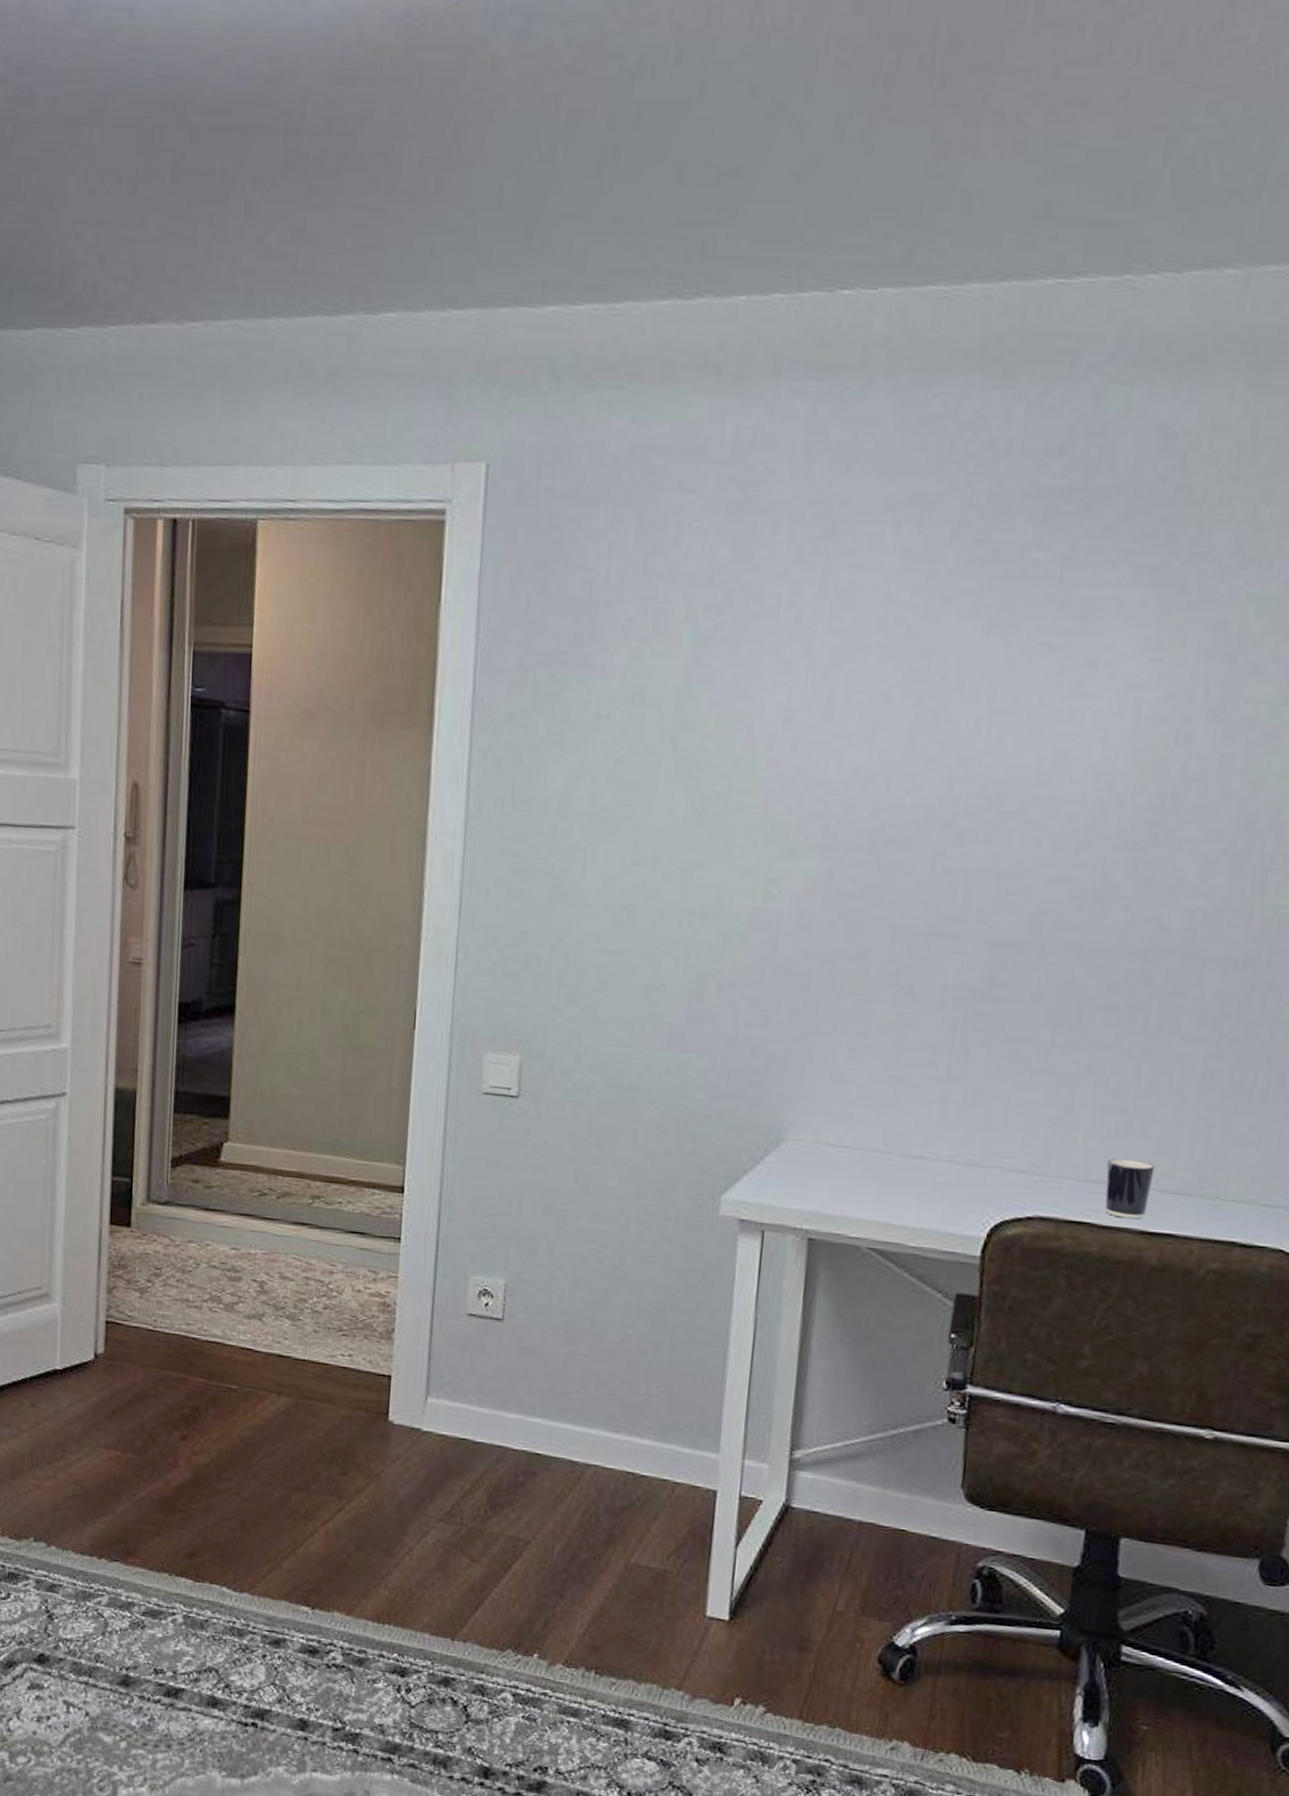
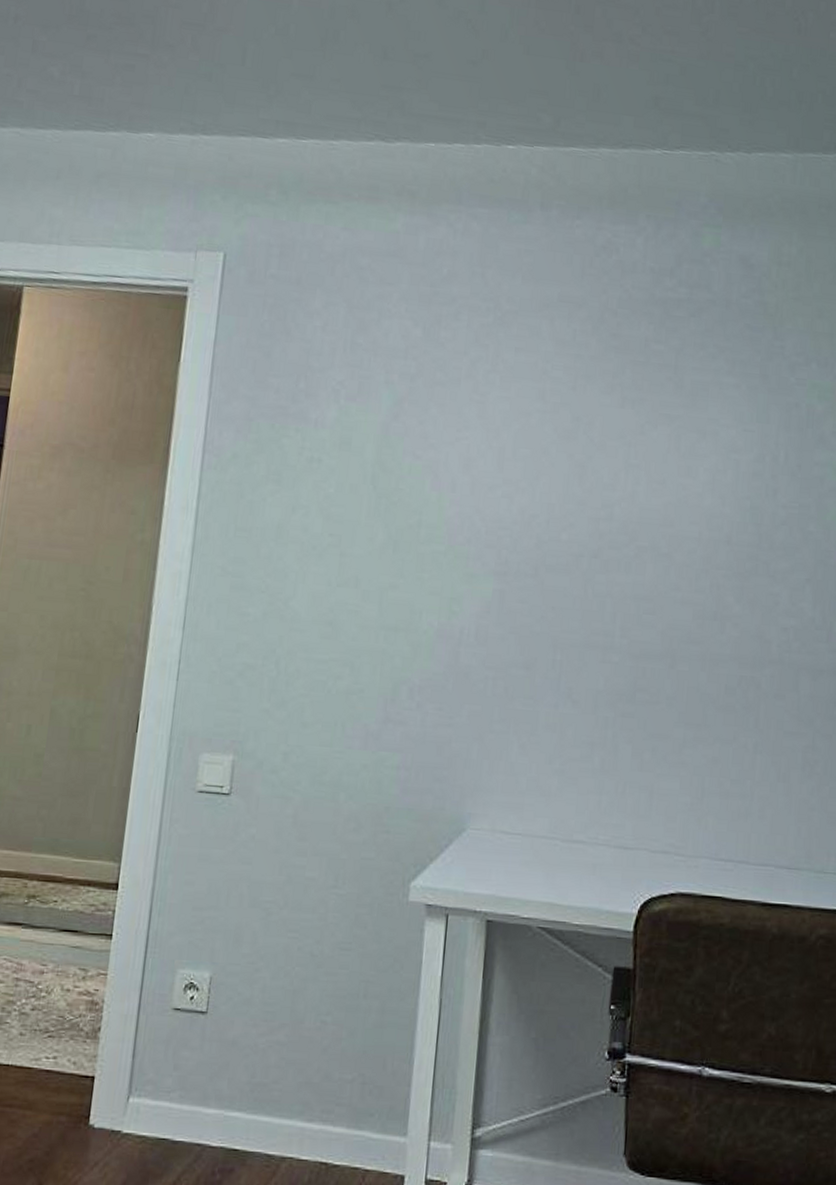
mug: present [1105,1158,1155,1220] -> none [732,839,771,893]

